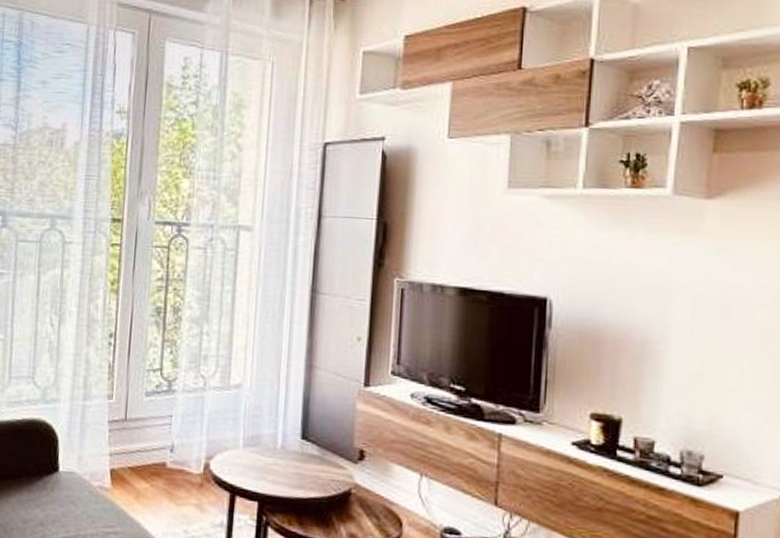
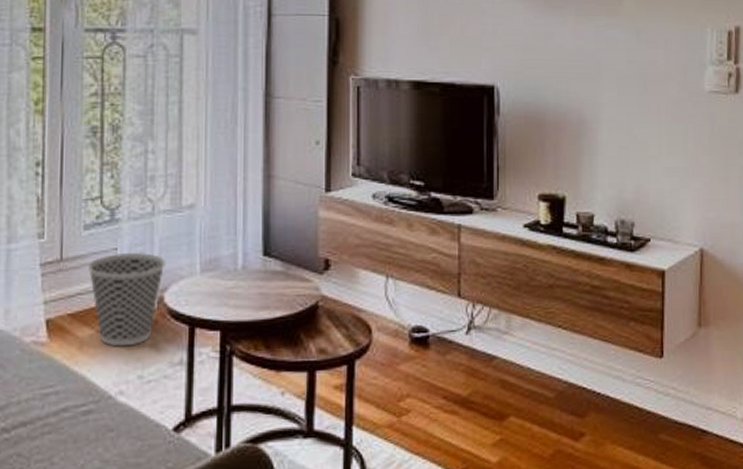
wastebasket: none [146,419,213,503] -> present [87,253,166,347]

